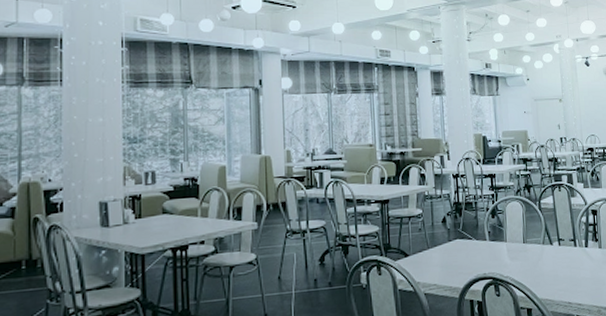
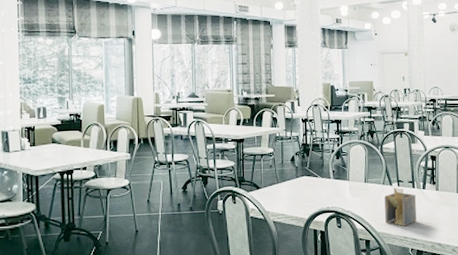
napkin holder: none [545,247,580,291] -> present [385,187,416,227]

